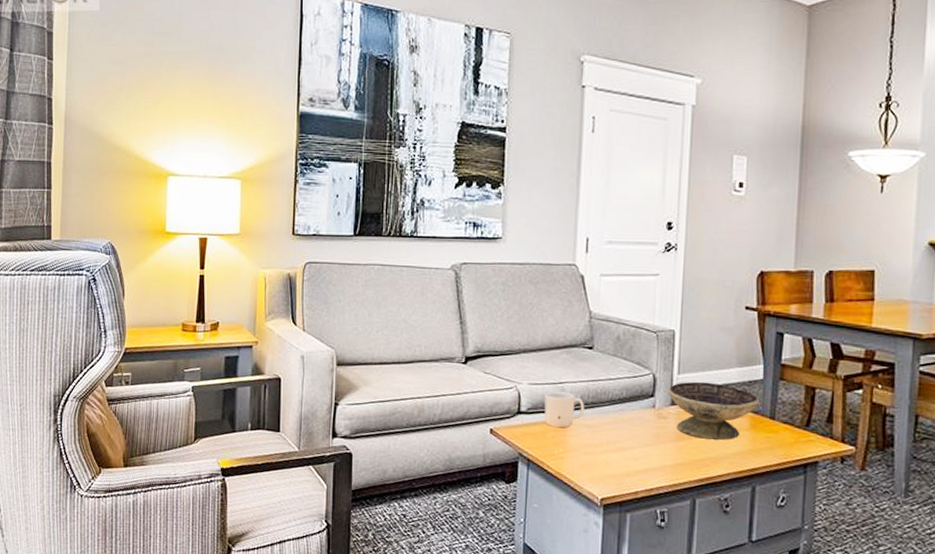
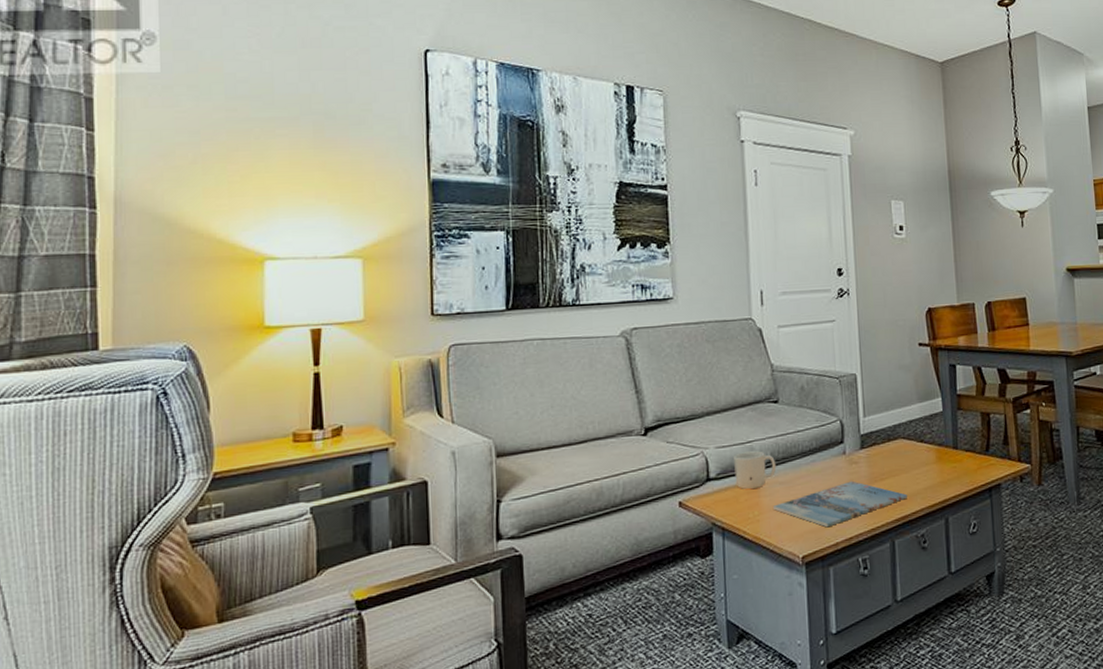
magazine: none [577,434,714,476] -> present [772,481,907,528]
decorative bowl: present [668,381,759,440] -> none [856,421,942,479]

